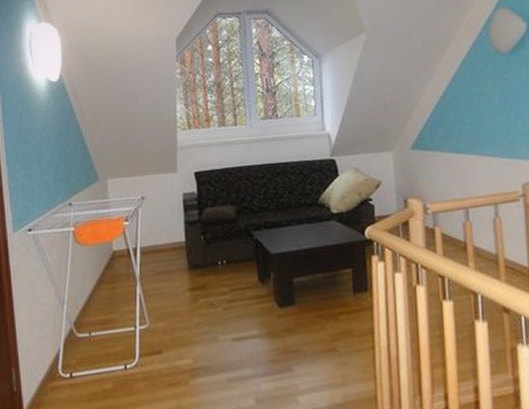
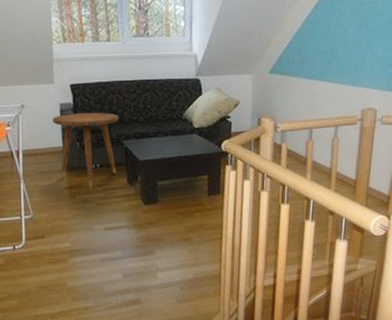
side table: none [175,201,248,290] -> present [53,112,119,188]

